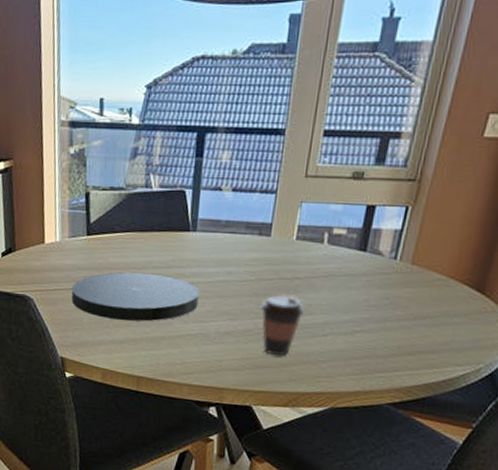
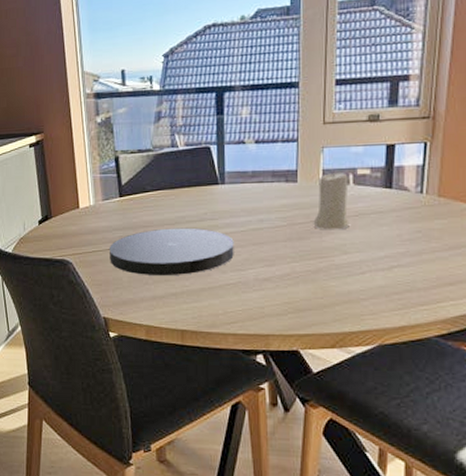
coffee cup: present [260,296,306,357] -> none [296,239,341,298]
candle: none [281,227,324,290] -> present [313,170,349,230]

